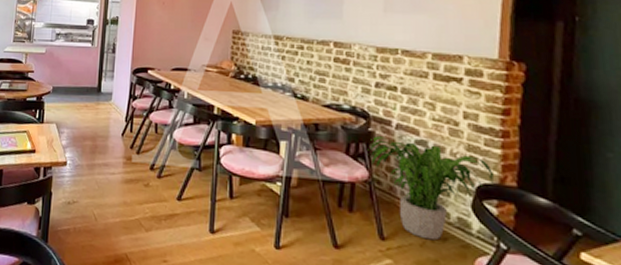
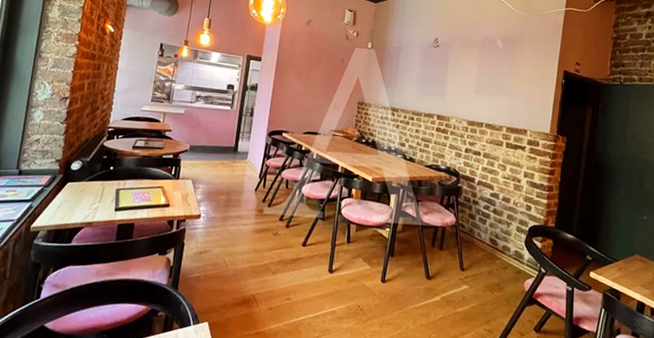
potted plant: present [368,136,495,241] -> none [456,190,541,269]

